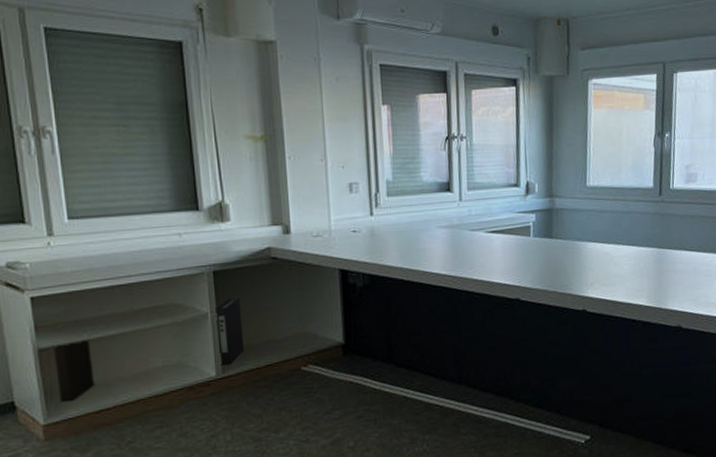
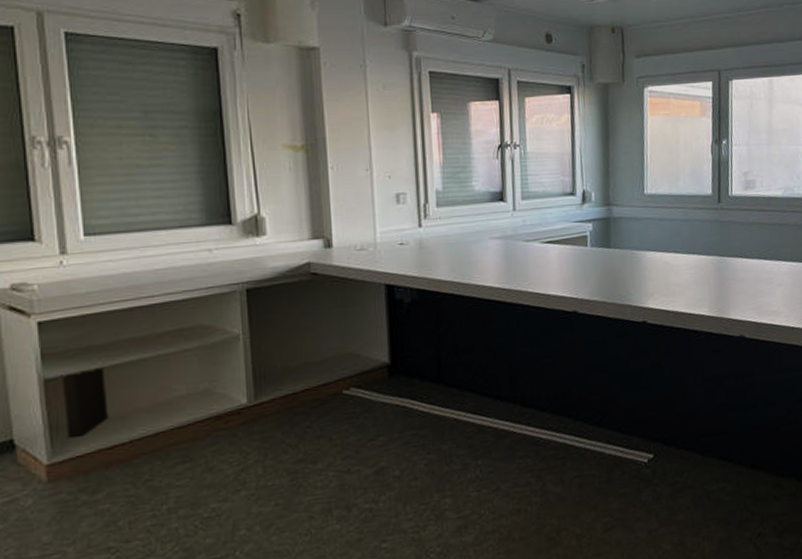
binder: present [215,298,244,366] -> none [248,317,280,392]

